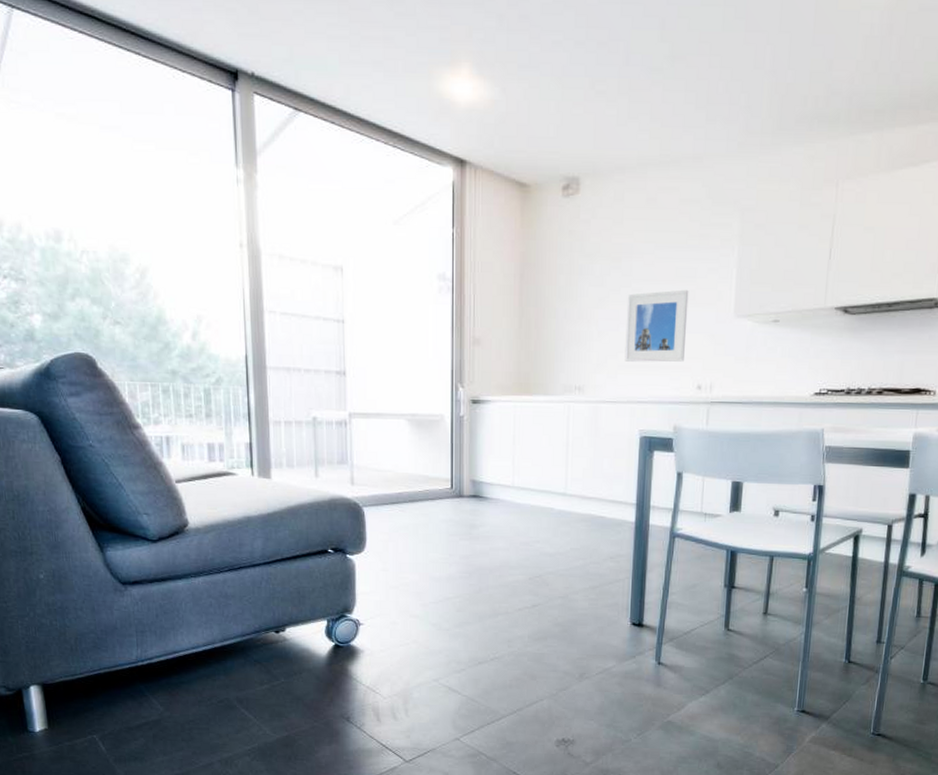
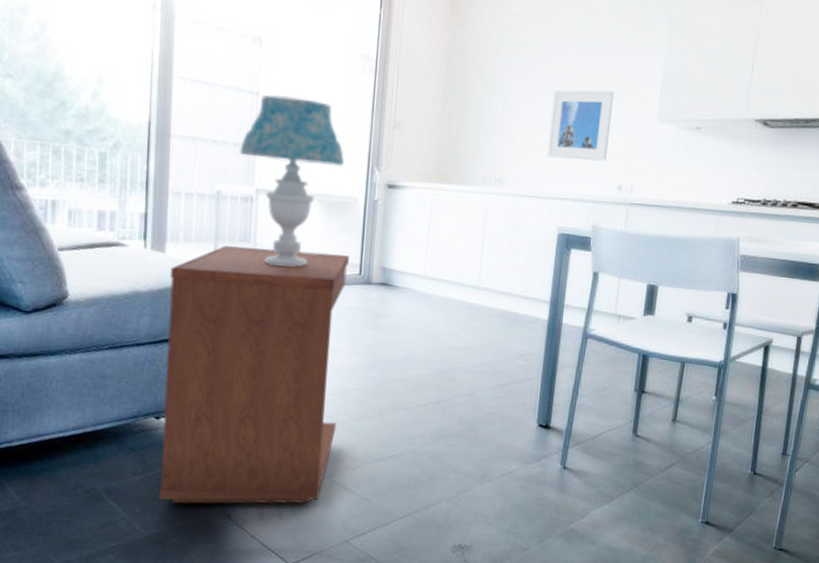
side table: none [277,468,440,709] -> present [159,246,349,504]
table lamp: none [331,321,429,486] -> present [240,94,344,267]

